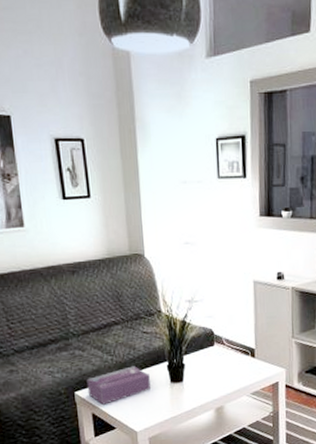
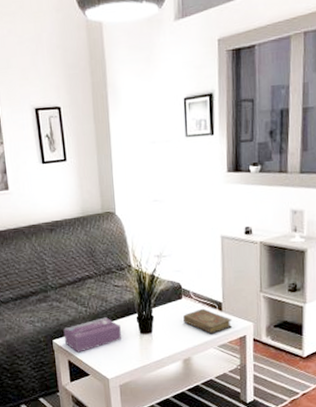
book: none [216,355,265,382] -> present [183,308,233,334]

